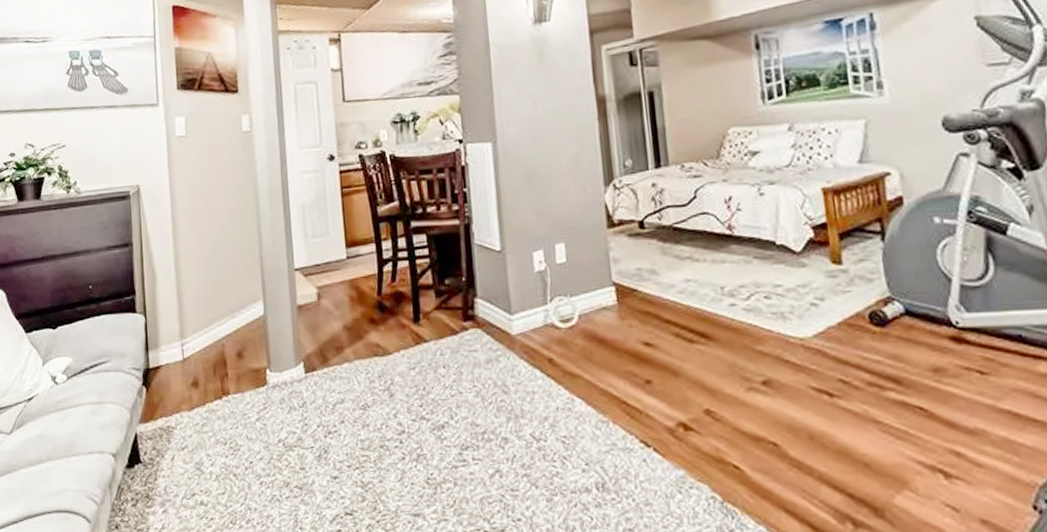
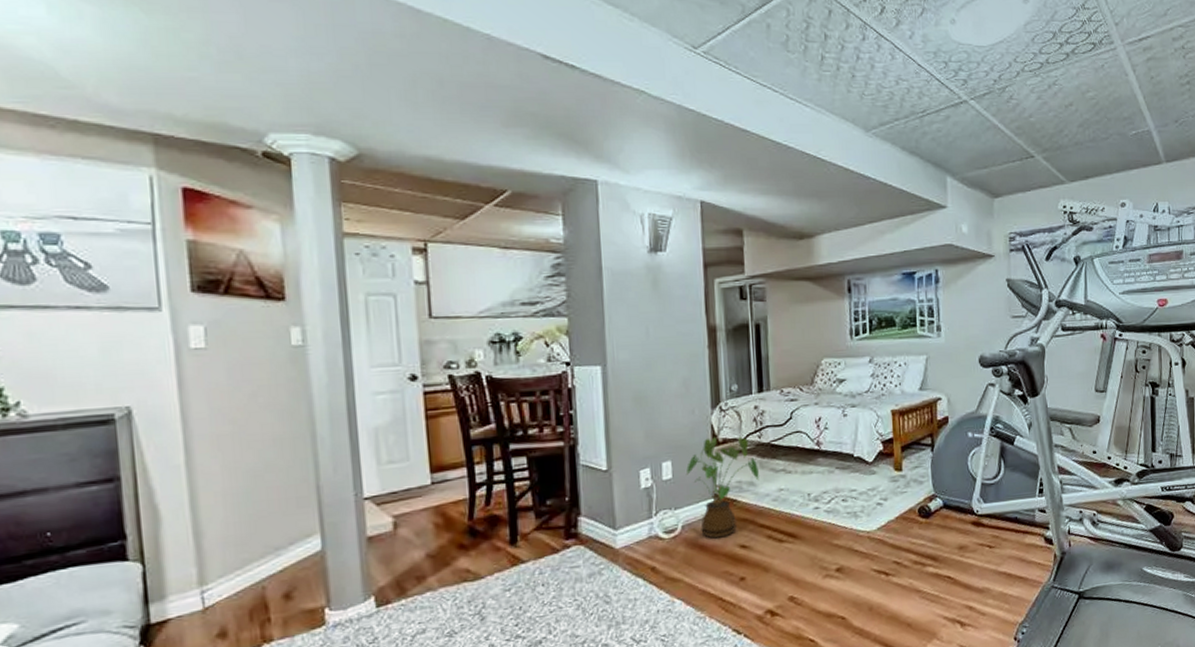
house plant: none [580,217,662,332] -> present [685,436,759,539]

